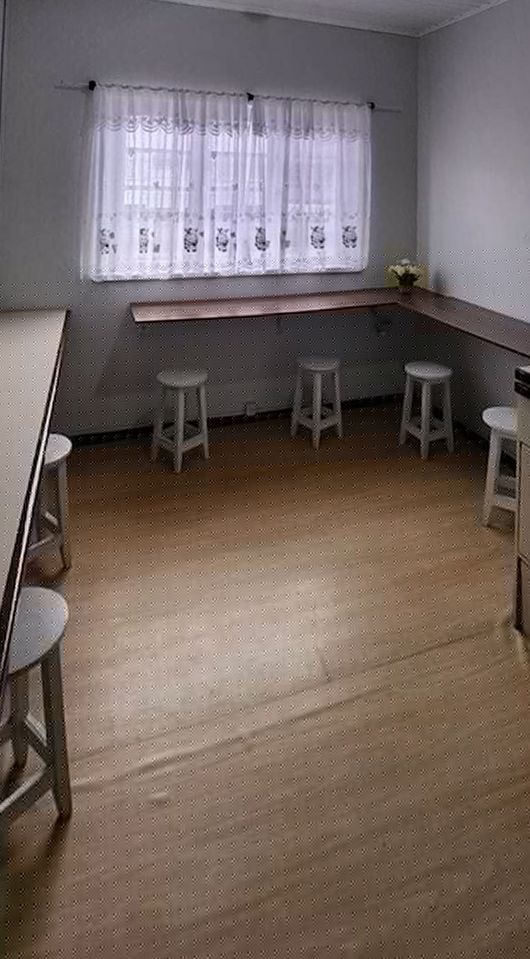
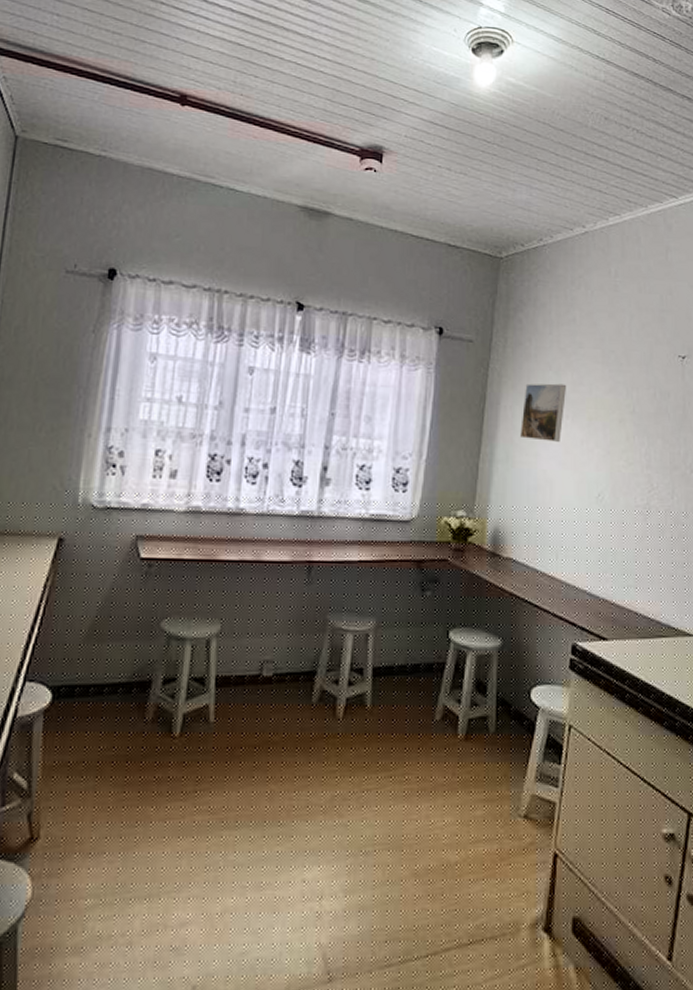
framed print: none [450,141,488,193] -> present [520,383,566,442]

